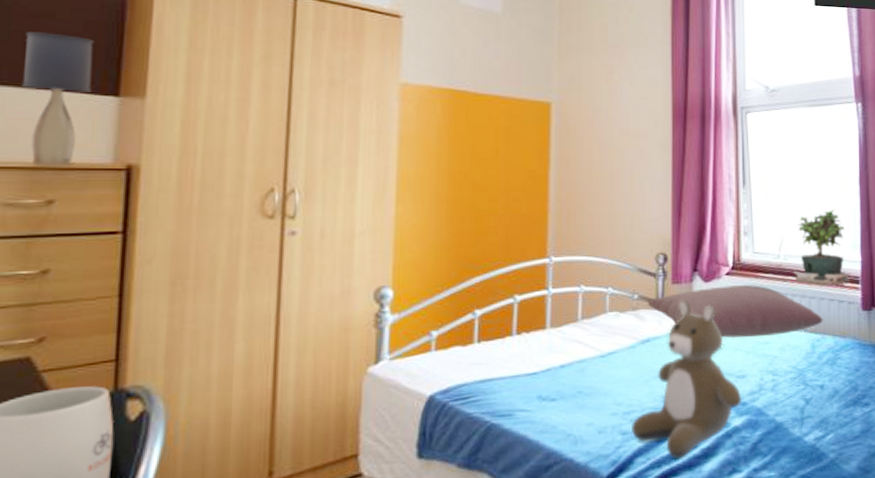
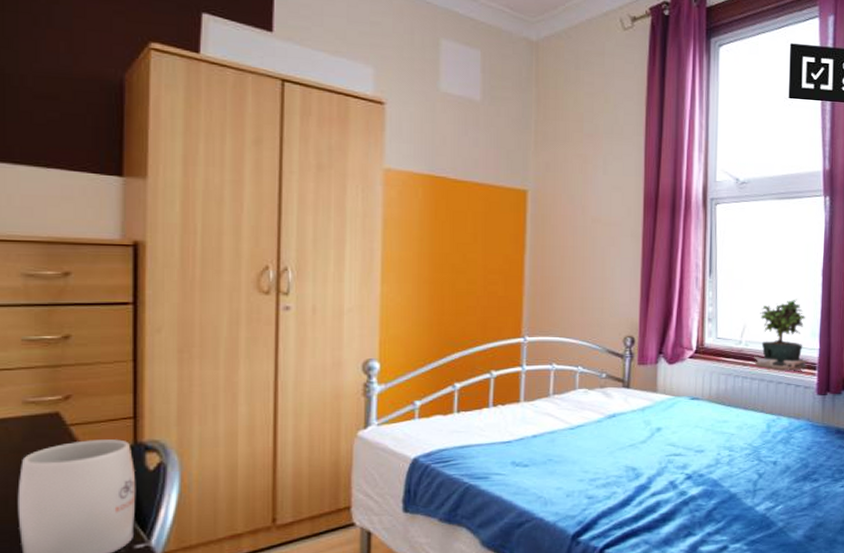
table lamp: present [22,32,94,167] -> none [33,113,97,242]
teddy bear: present [632,299,742,460] -> none [597,380,700,522]
pillow: present [647,285,823,339] -> none [614,368,780,417]

